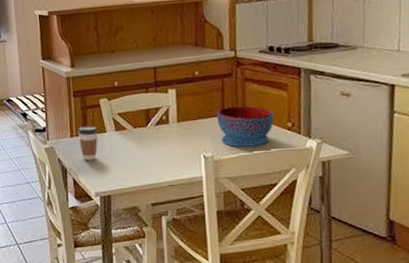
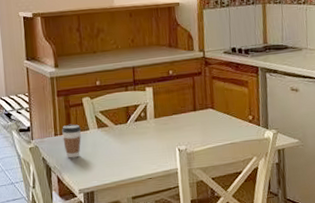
bowl: present [217,106,274,147] -> none [189,101,238,140]

